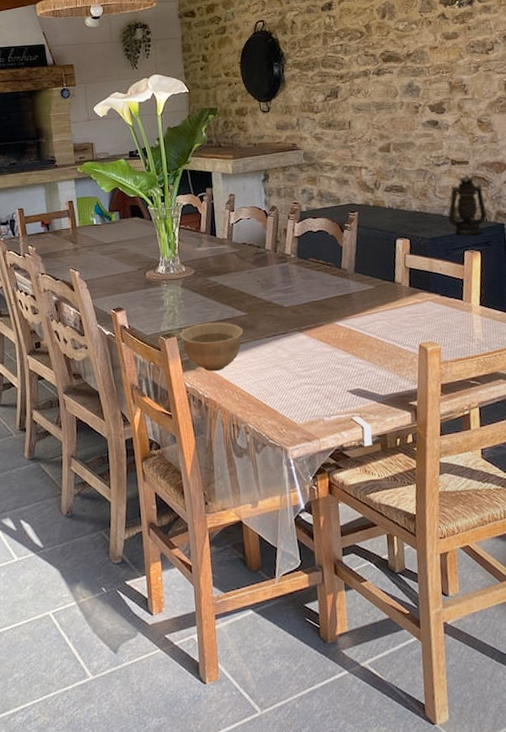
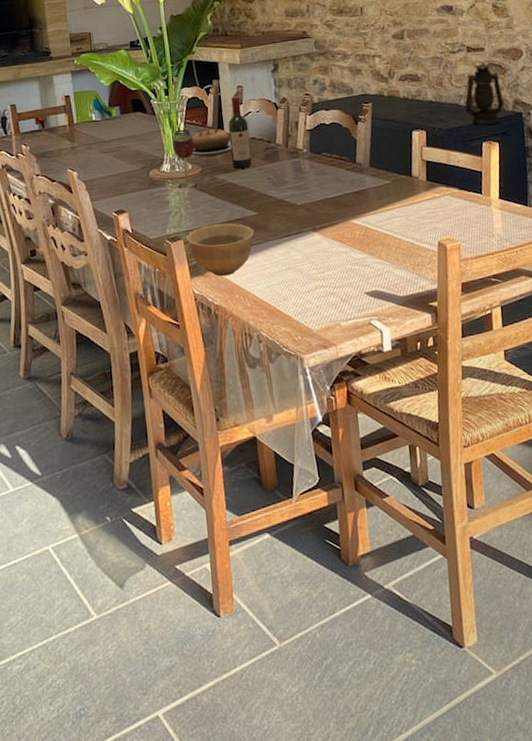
wineglass: none [168,234,190,289] -> present [172,129,197,188]
bread: none [185,234,223,261] -> present [191,128,232,157]
wine bottle: none [220,204,242,272] -> present [228,96,252,169]

